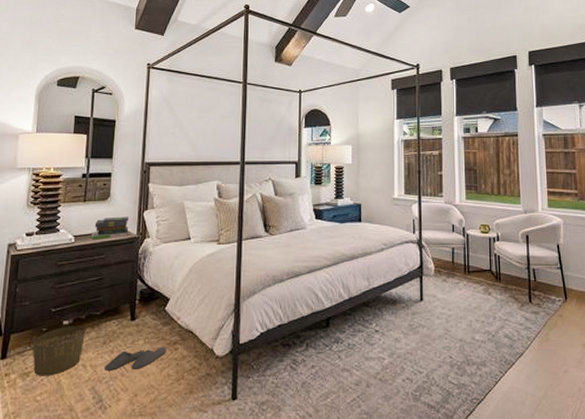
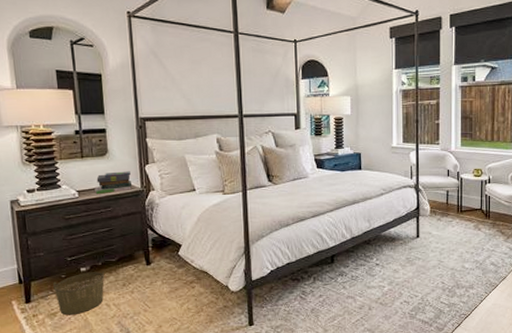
slippers: present [105,346,166,371] -> none [127,285,184,308]

